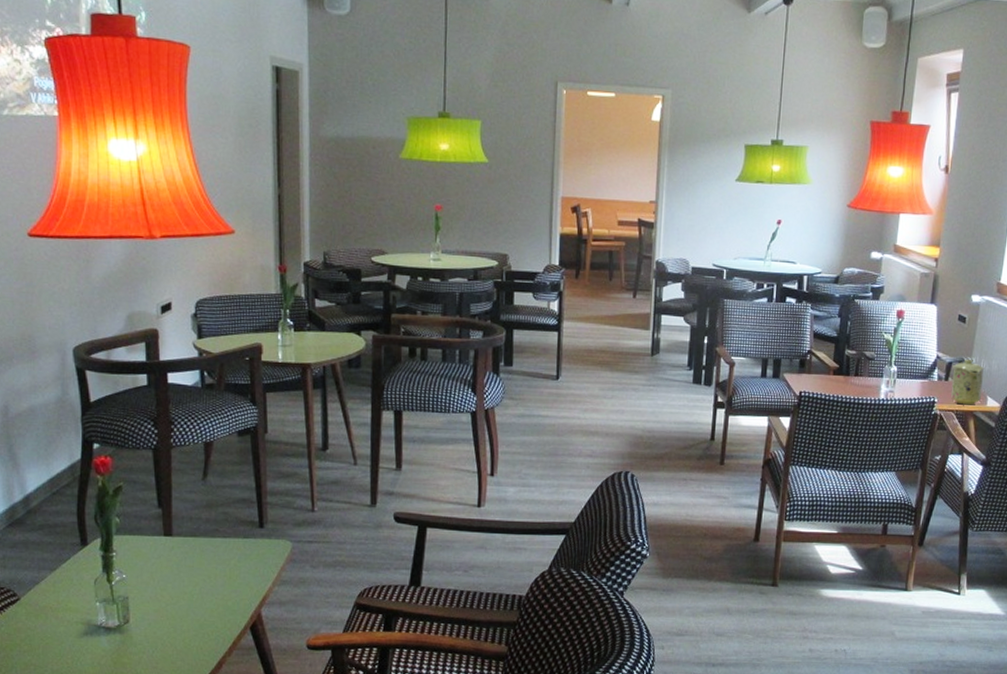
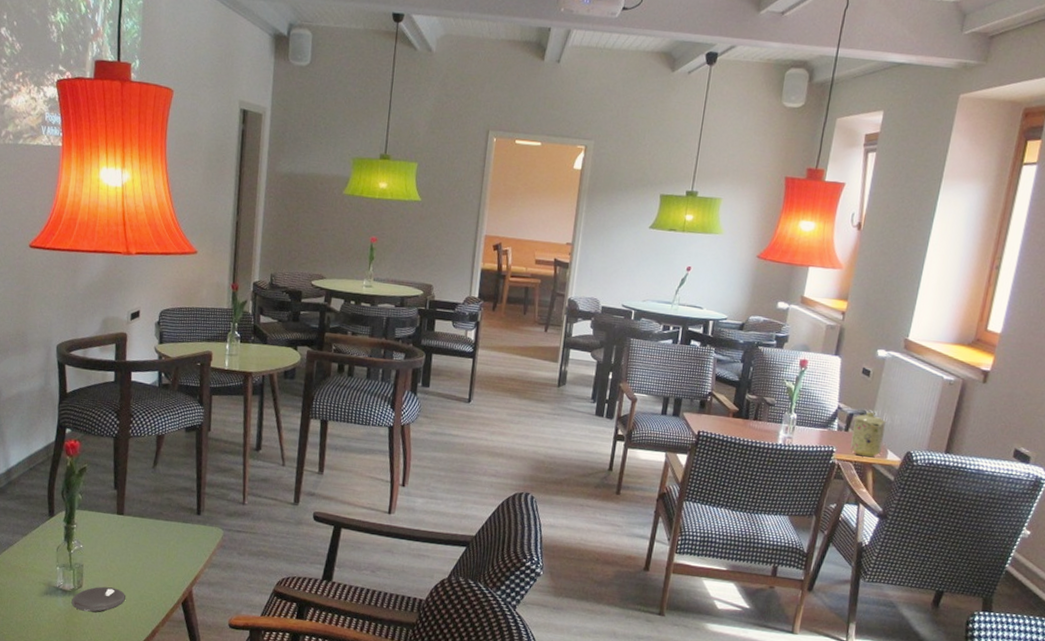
saucer: none [118,619,184,649] -> present [71,586,126,613]

